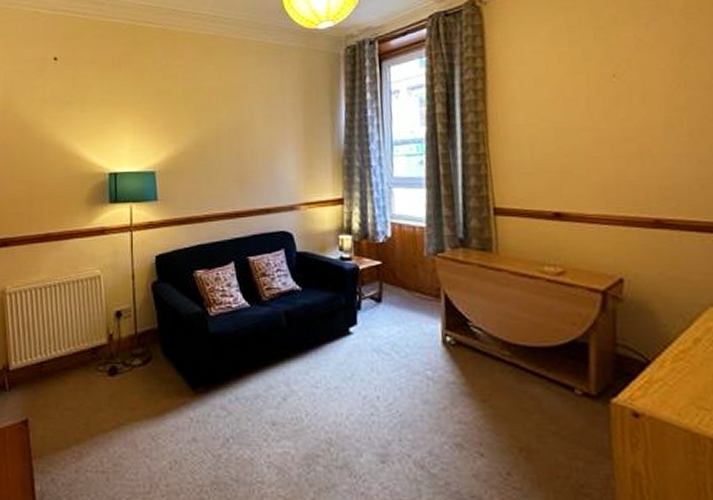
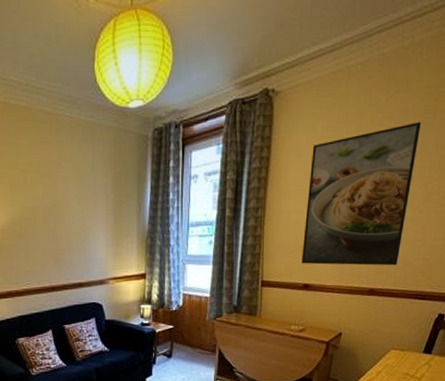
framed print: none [539,18,691,190] -> present [301,122,422,266]

